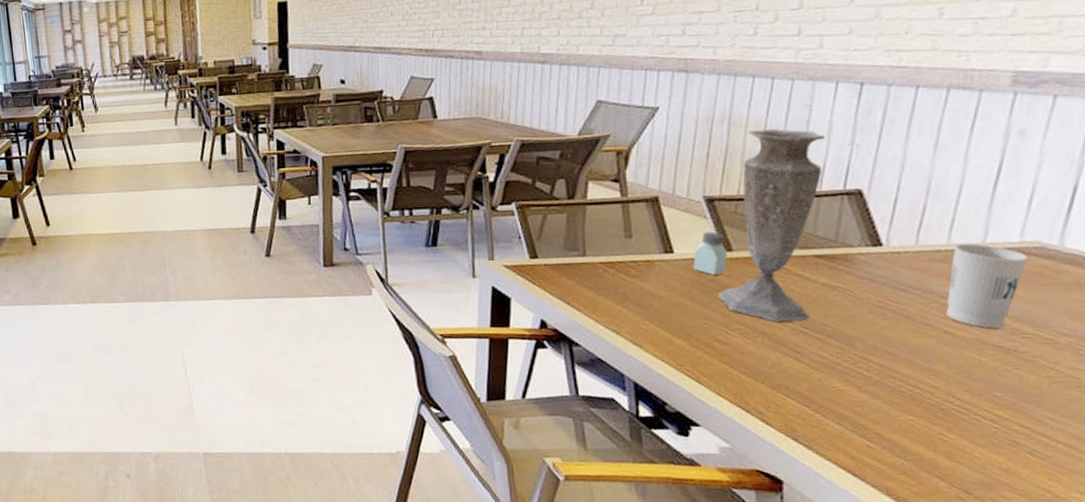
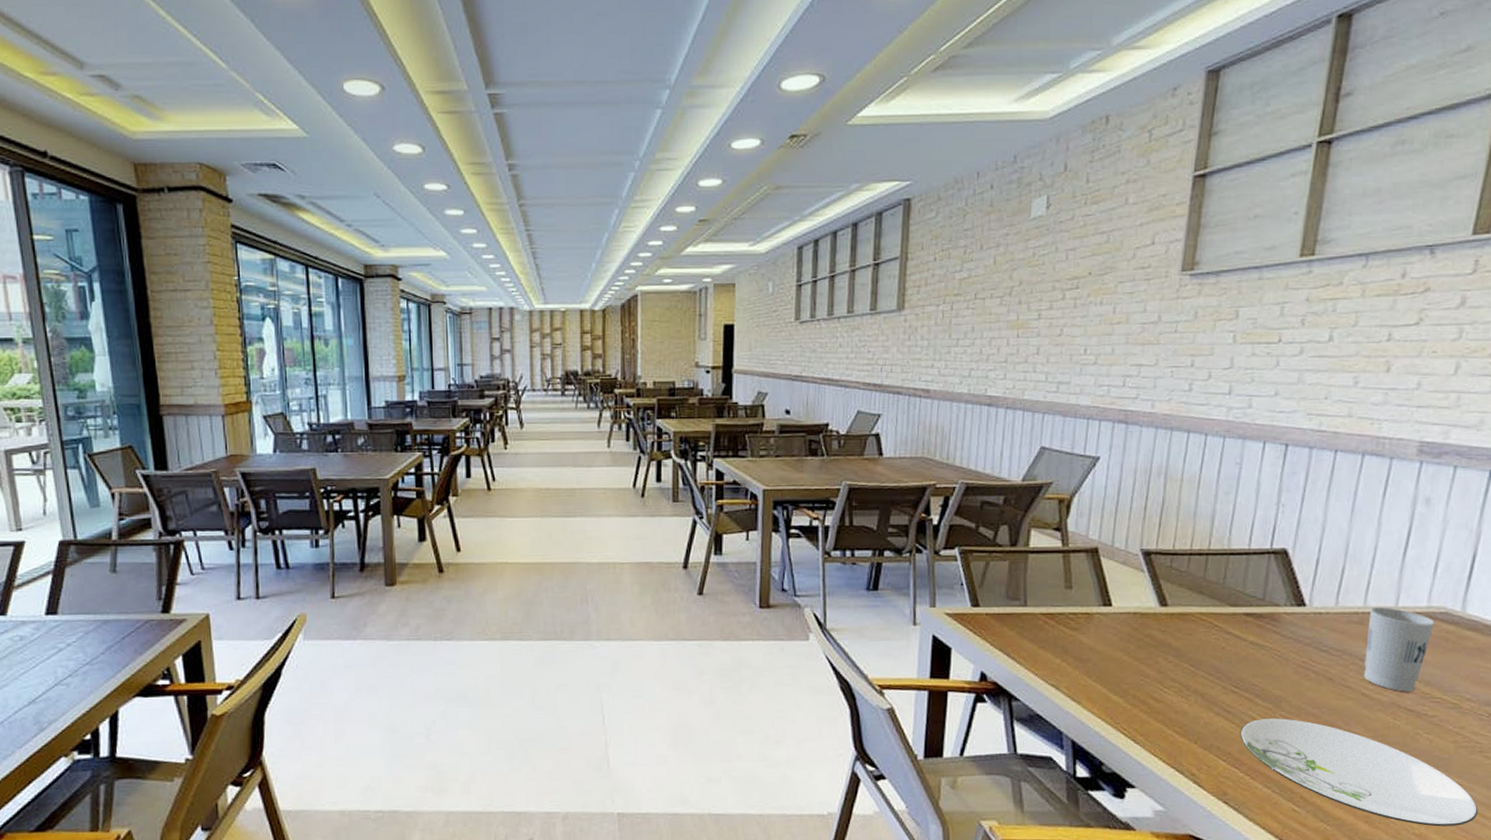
saltshaker: present [693,231,727,276] -> none [1131,585,1163,631]
vase: present [718,128,826,323] -> none [1153,484,1255,681]
plate: none [810,357,1074,461] -> present [1240,718,1479,827]

